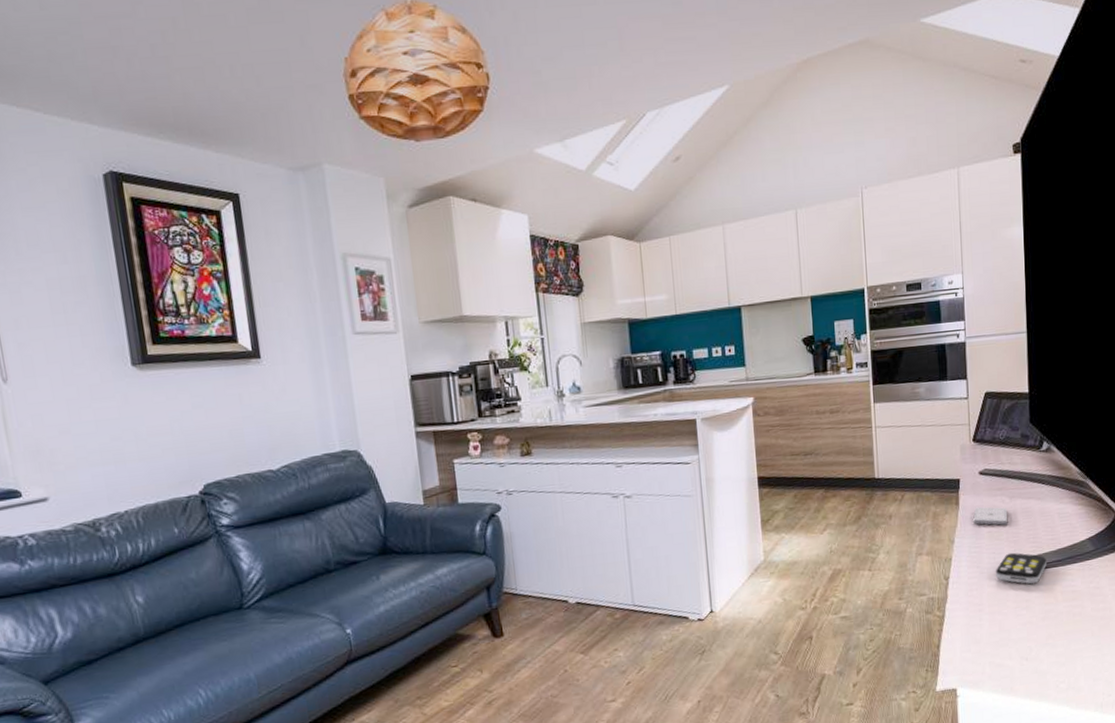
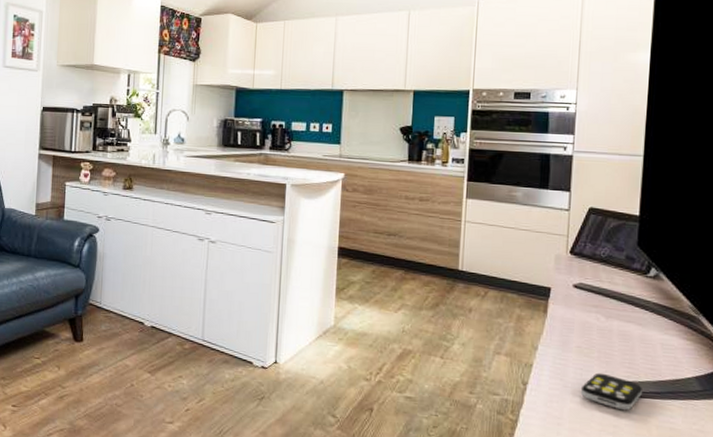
smartphone: present [973,507,1008,525] -> none [561,319,602,343]

